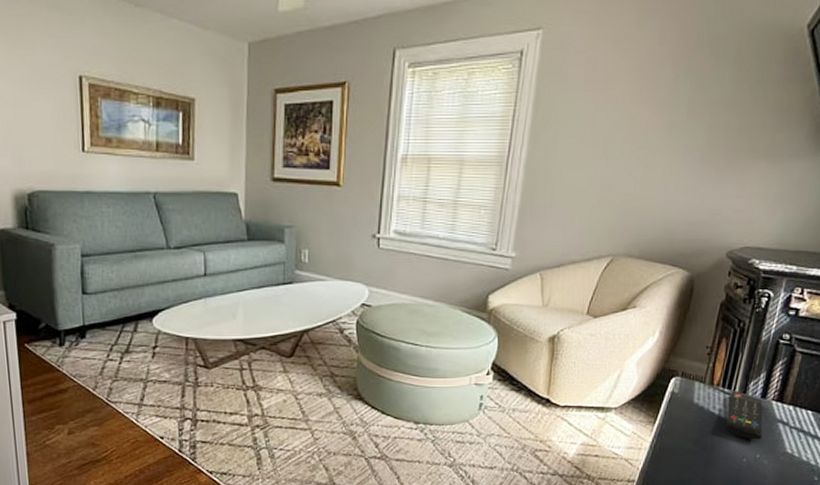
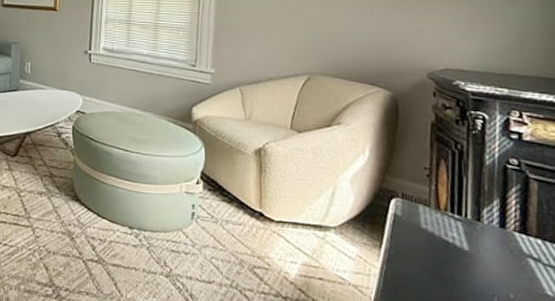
remote control: present [725,392,763,440] -> none [462,219,511,277]

